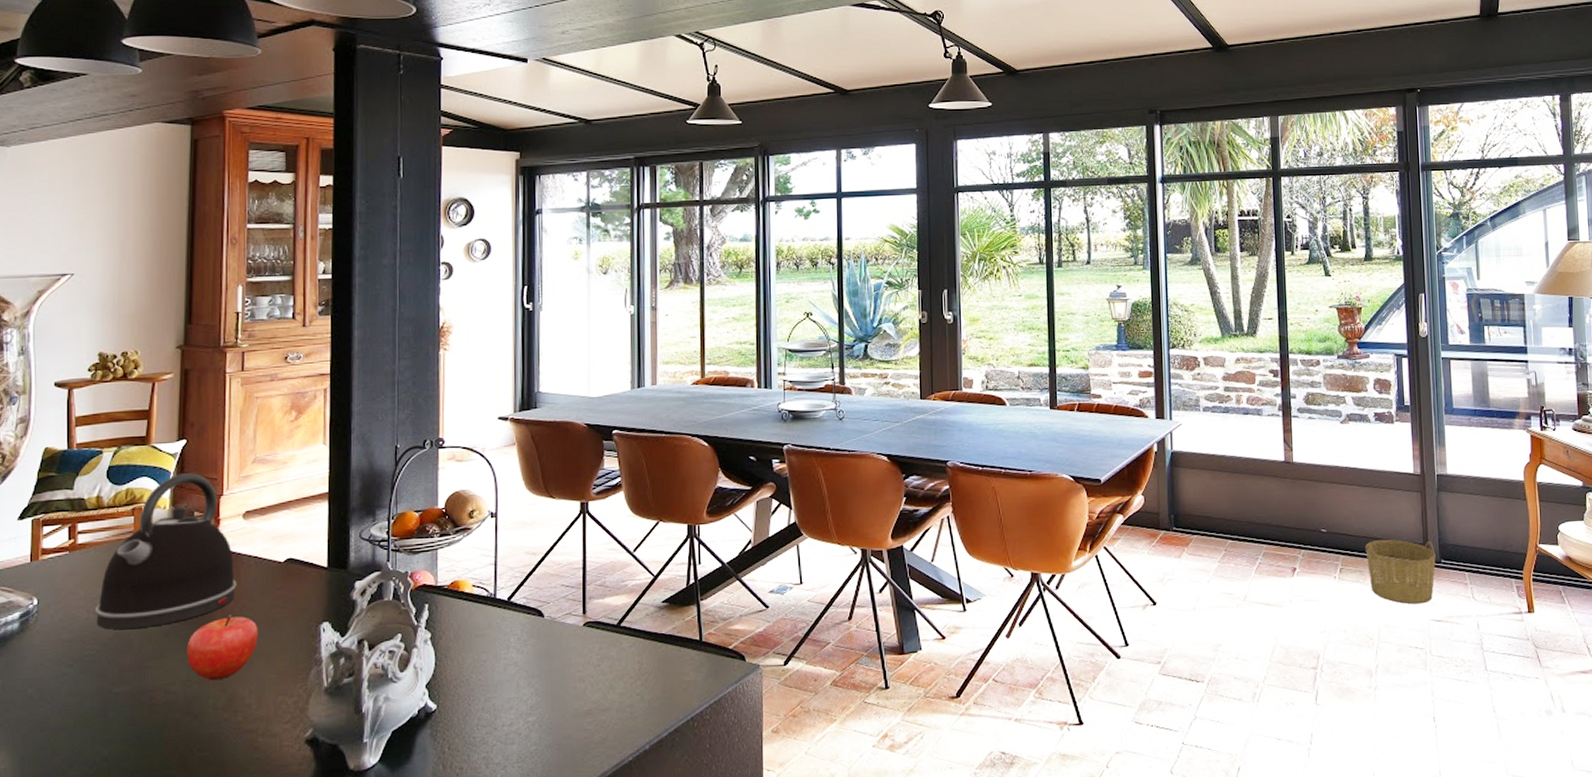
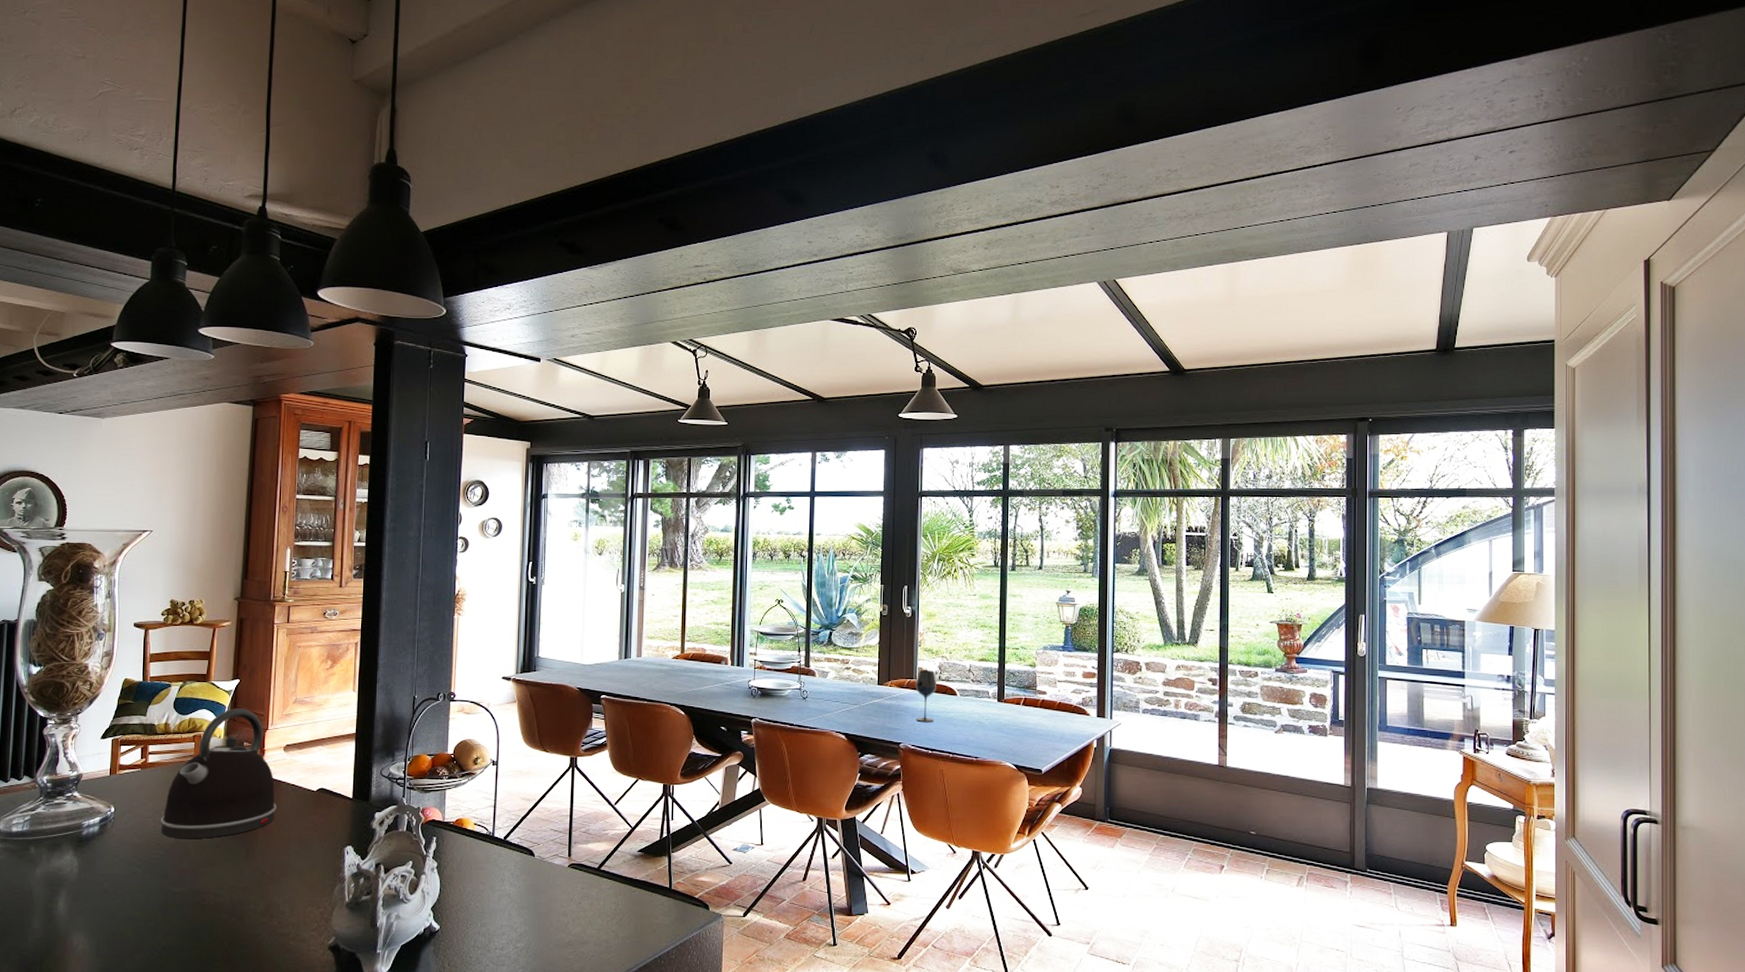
fruit: present [187,614,259,681] -> none [233,833,294,889]
wine glass: none [961,379,984,436] -> present [915,670,937,722]
basket: present [1365,539,1436,604] -> none [1292,845,1361,909]

